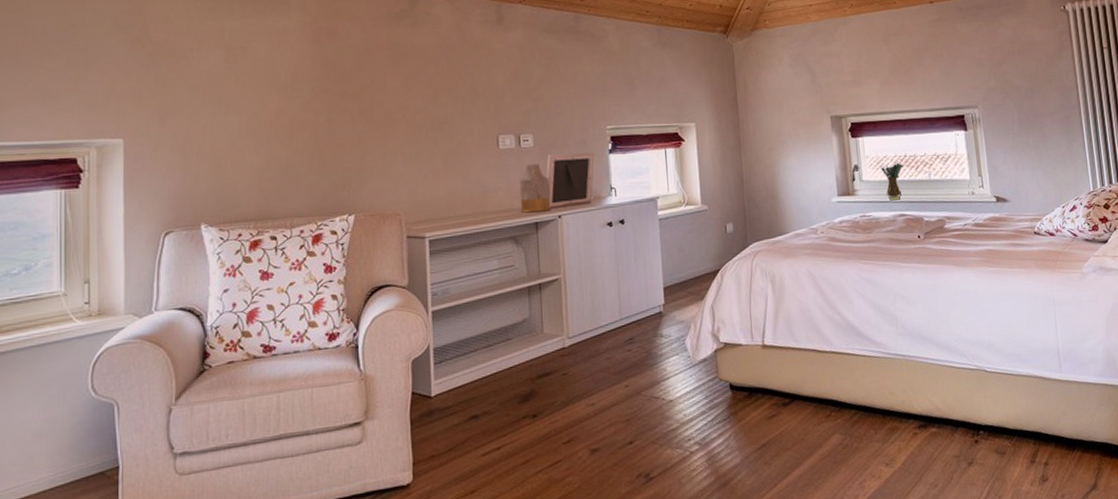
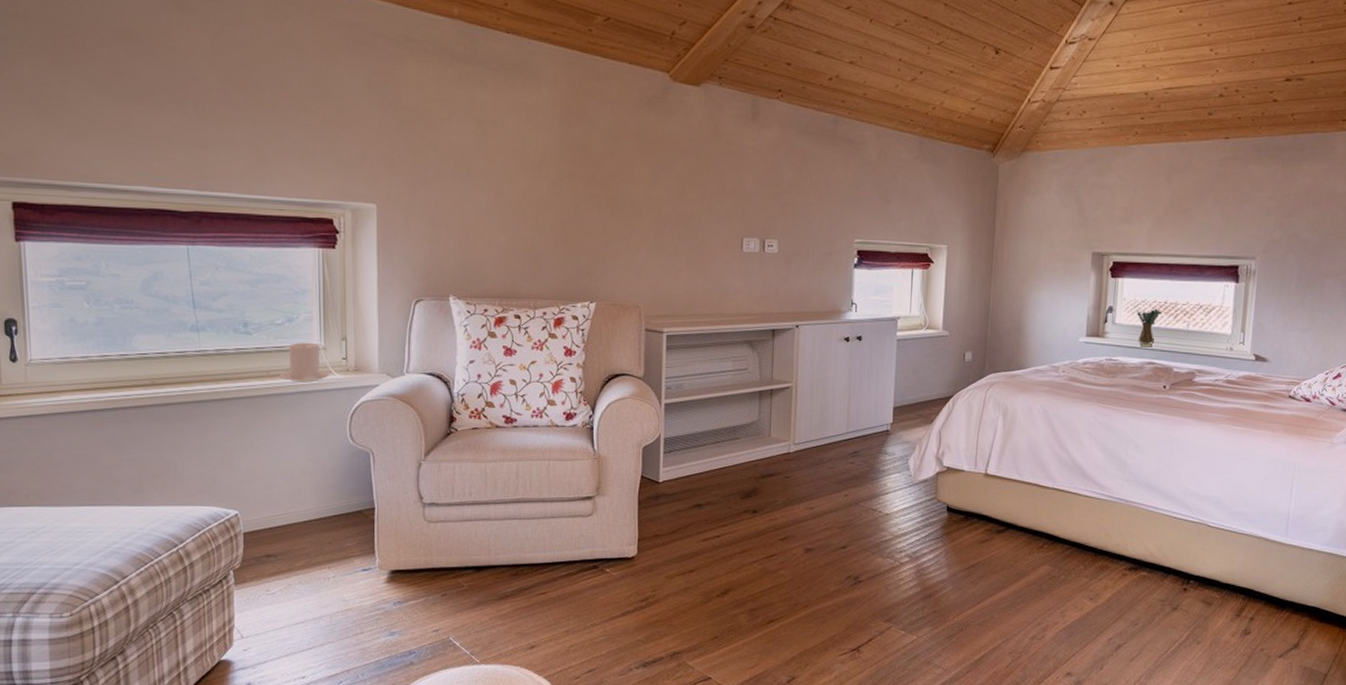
candle: none [13,289,70,336] -> present [279,342,329,383]
vase: present [519,164,550,213] -> none [759,270,789,320]
picture frame: present [546,152,594,210] -> none [787,263,839,319]

